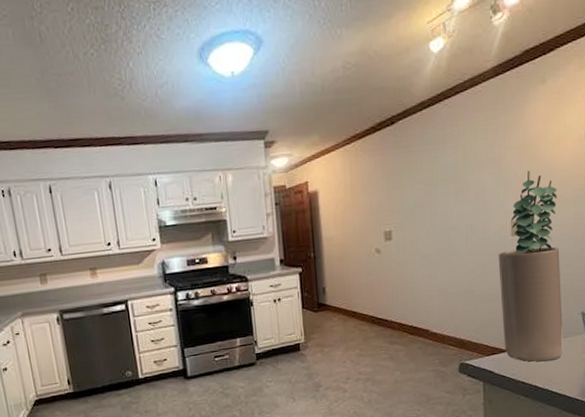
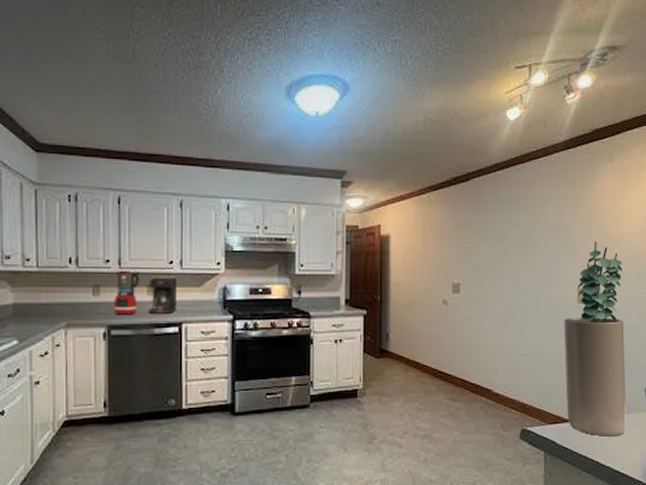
blender: none [59,255,84,300] -> present [113,269,140,315]
coffee maker: none [91,258,122,295] -> present [148,277,178,314]

